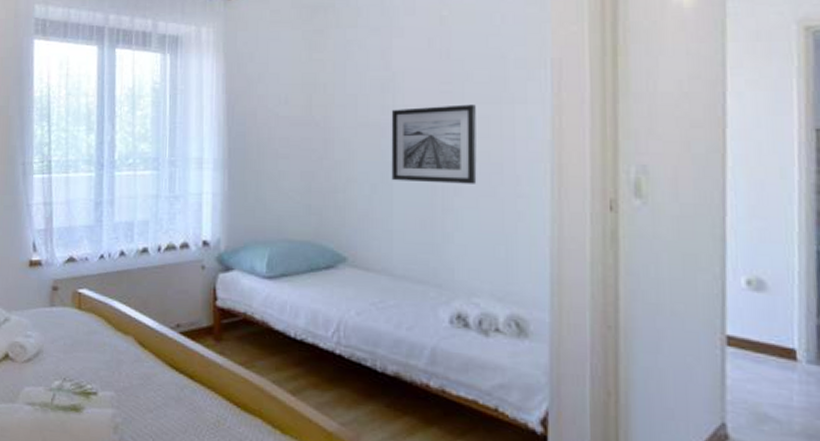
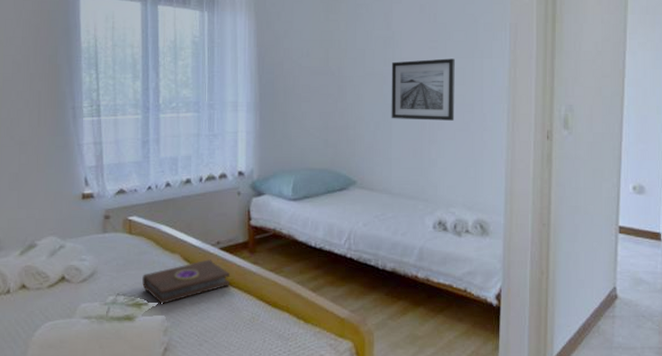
book: none [91,345,191,395] -> present [142,259,229,304]

